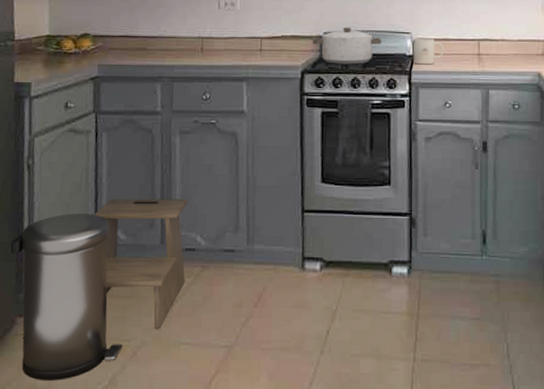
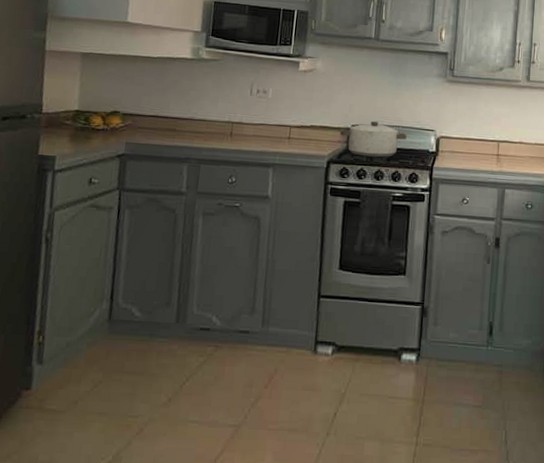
pedal bin: present [10,213,123,382] -> none [21,288,130,456]
step stool: present [94,198,188,329] -> none [111,276,206,406]
mug: present [412,37,444,65] -> none [435,135,466,162]

